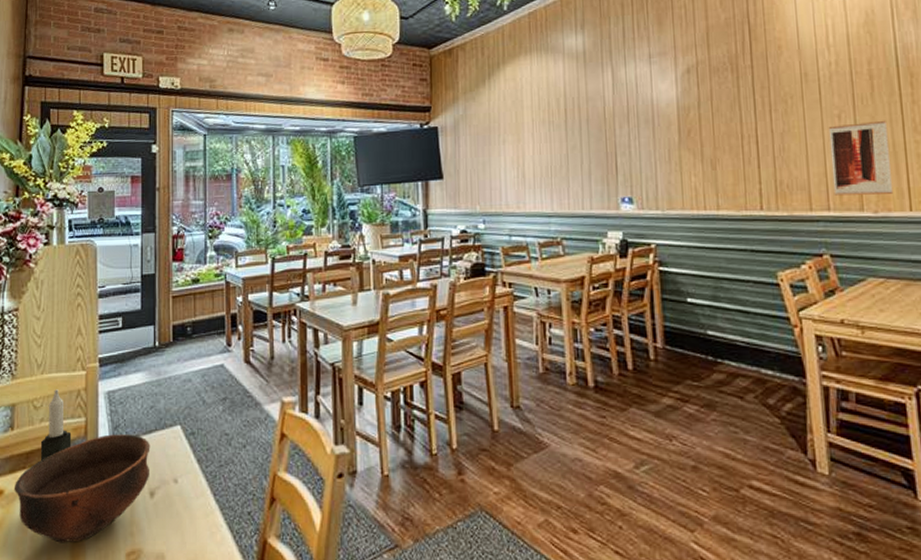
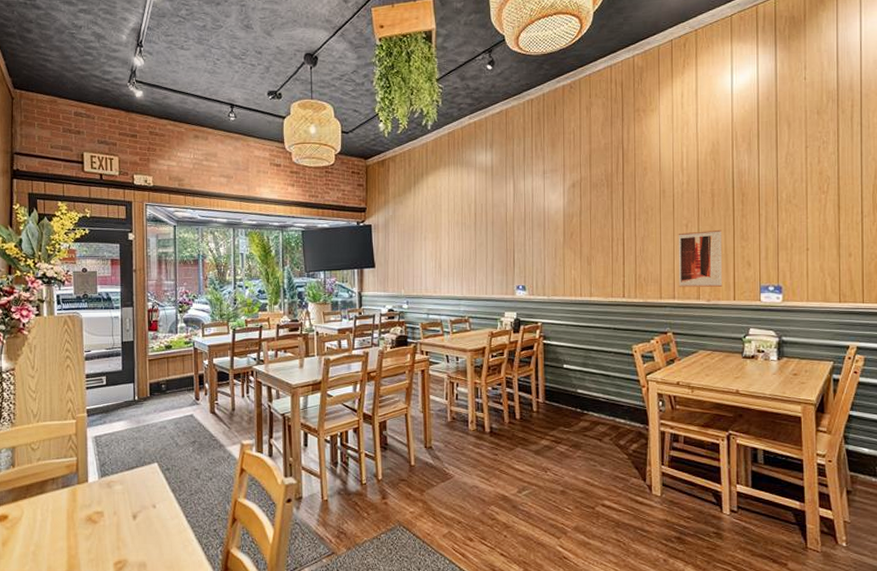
bowl: present [14,434,150,543] -> none [16,470,133,556]
candle: present [40,389,72,460] -> none [38,435,65,492]

